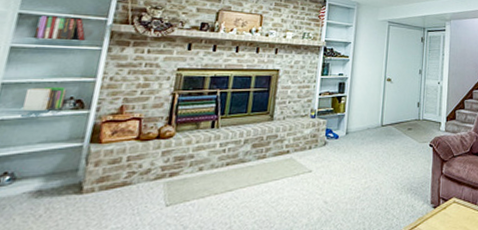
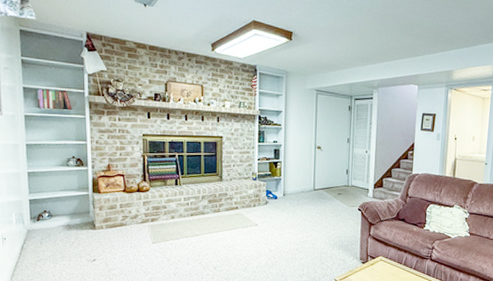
books: present [22,87,67,111] -> none [43,148,69,167]

